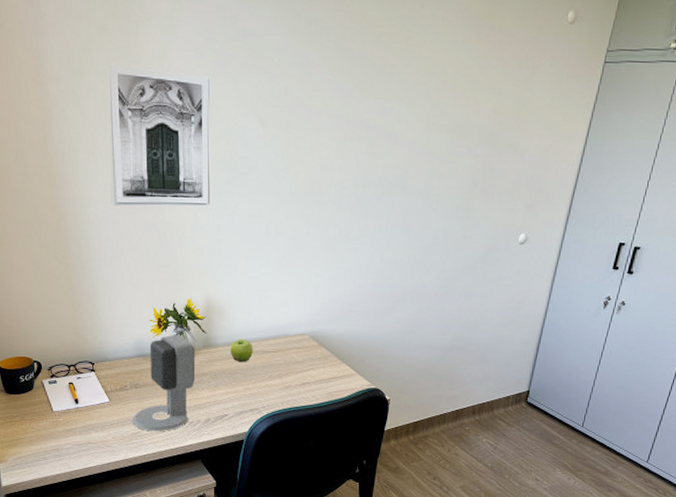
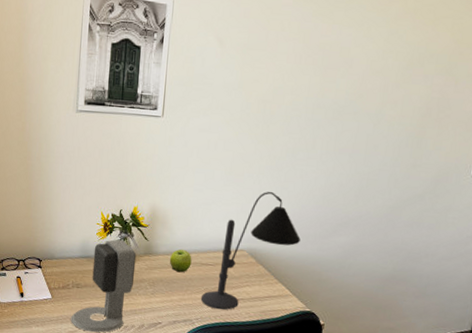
desk lamp: none [265,272,360,396] -> present [200,191,300,310]

